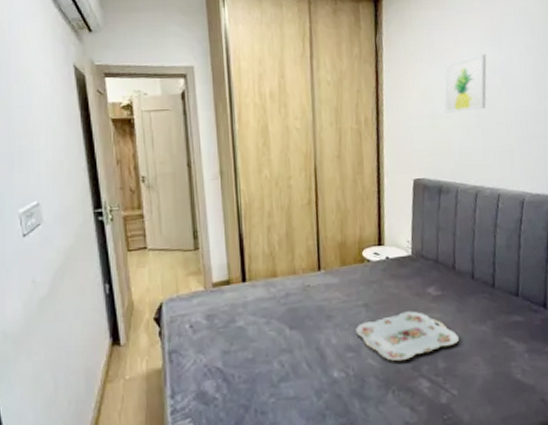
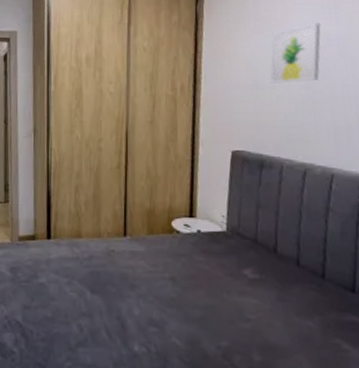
serving tray: present [356,311,460,362] -> none [160,291,280,346]

